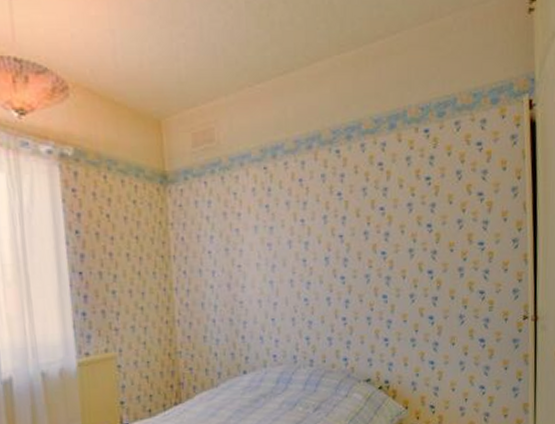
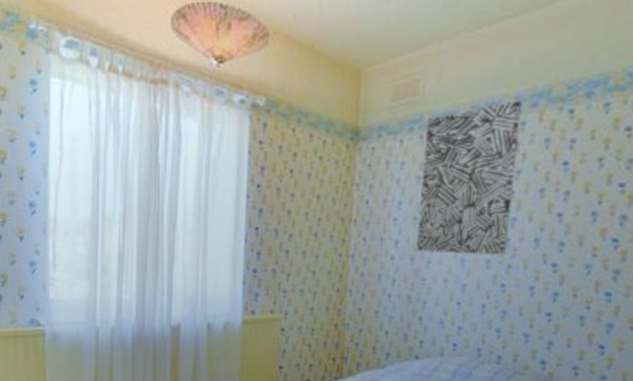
wall art: none [225,144,304,278] -> present [416,101,522,256]

